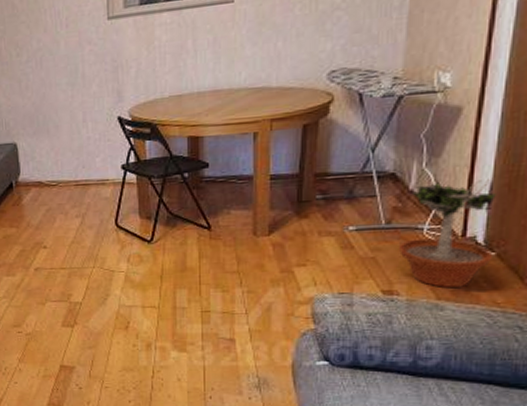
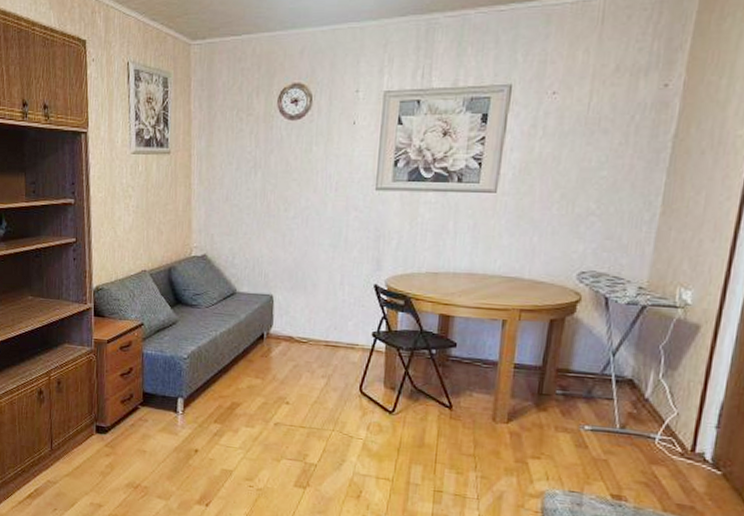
potted tree: present [398,179,496,287] -> none [630,393,726,502]

